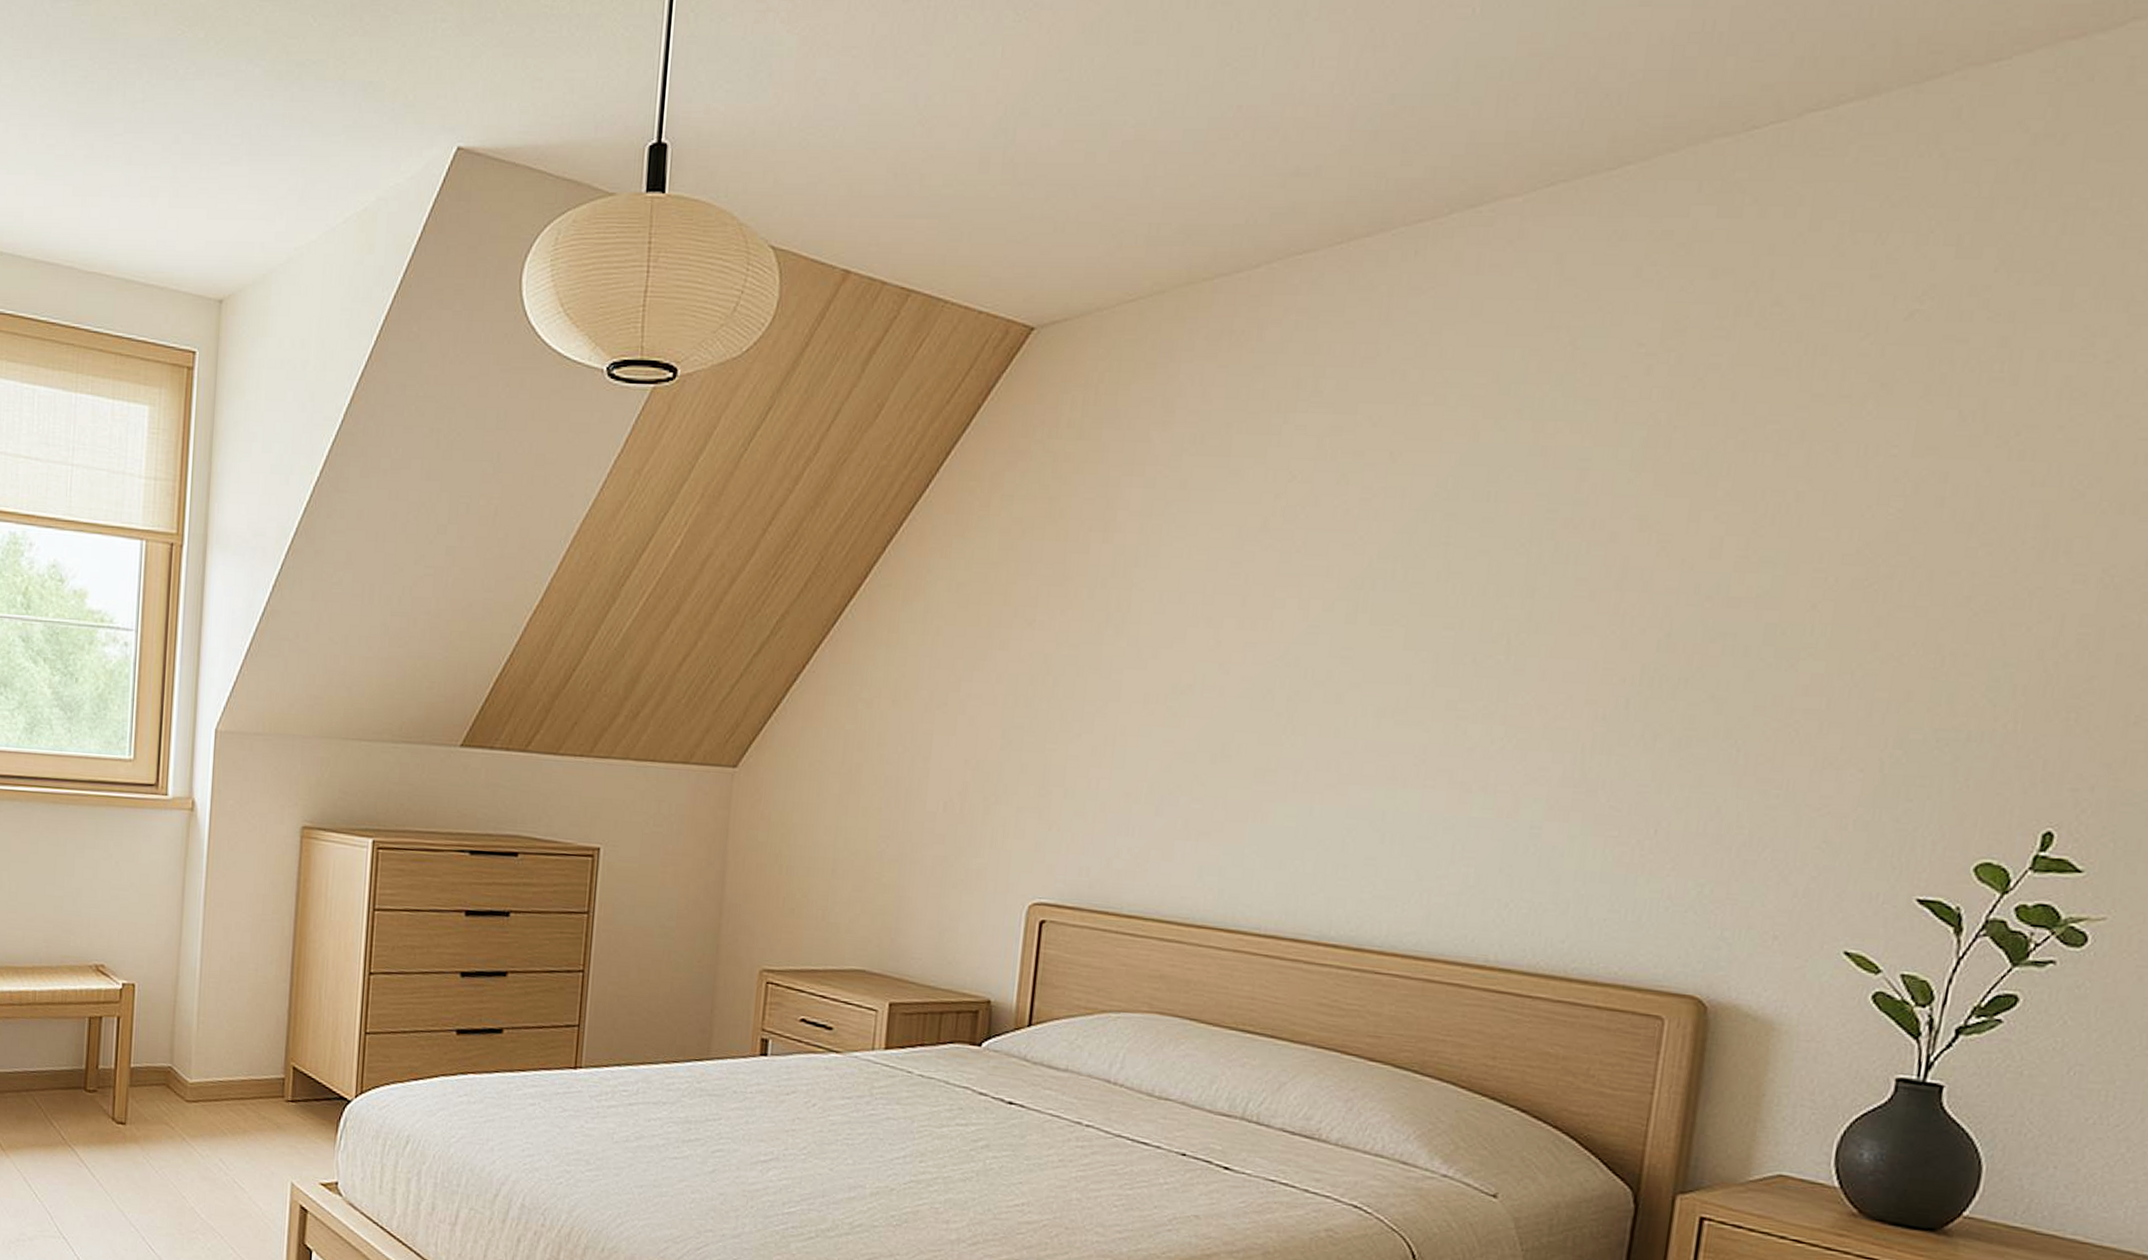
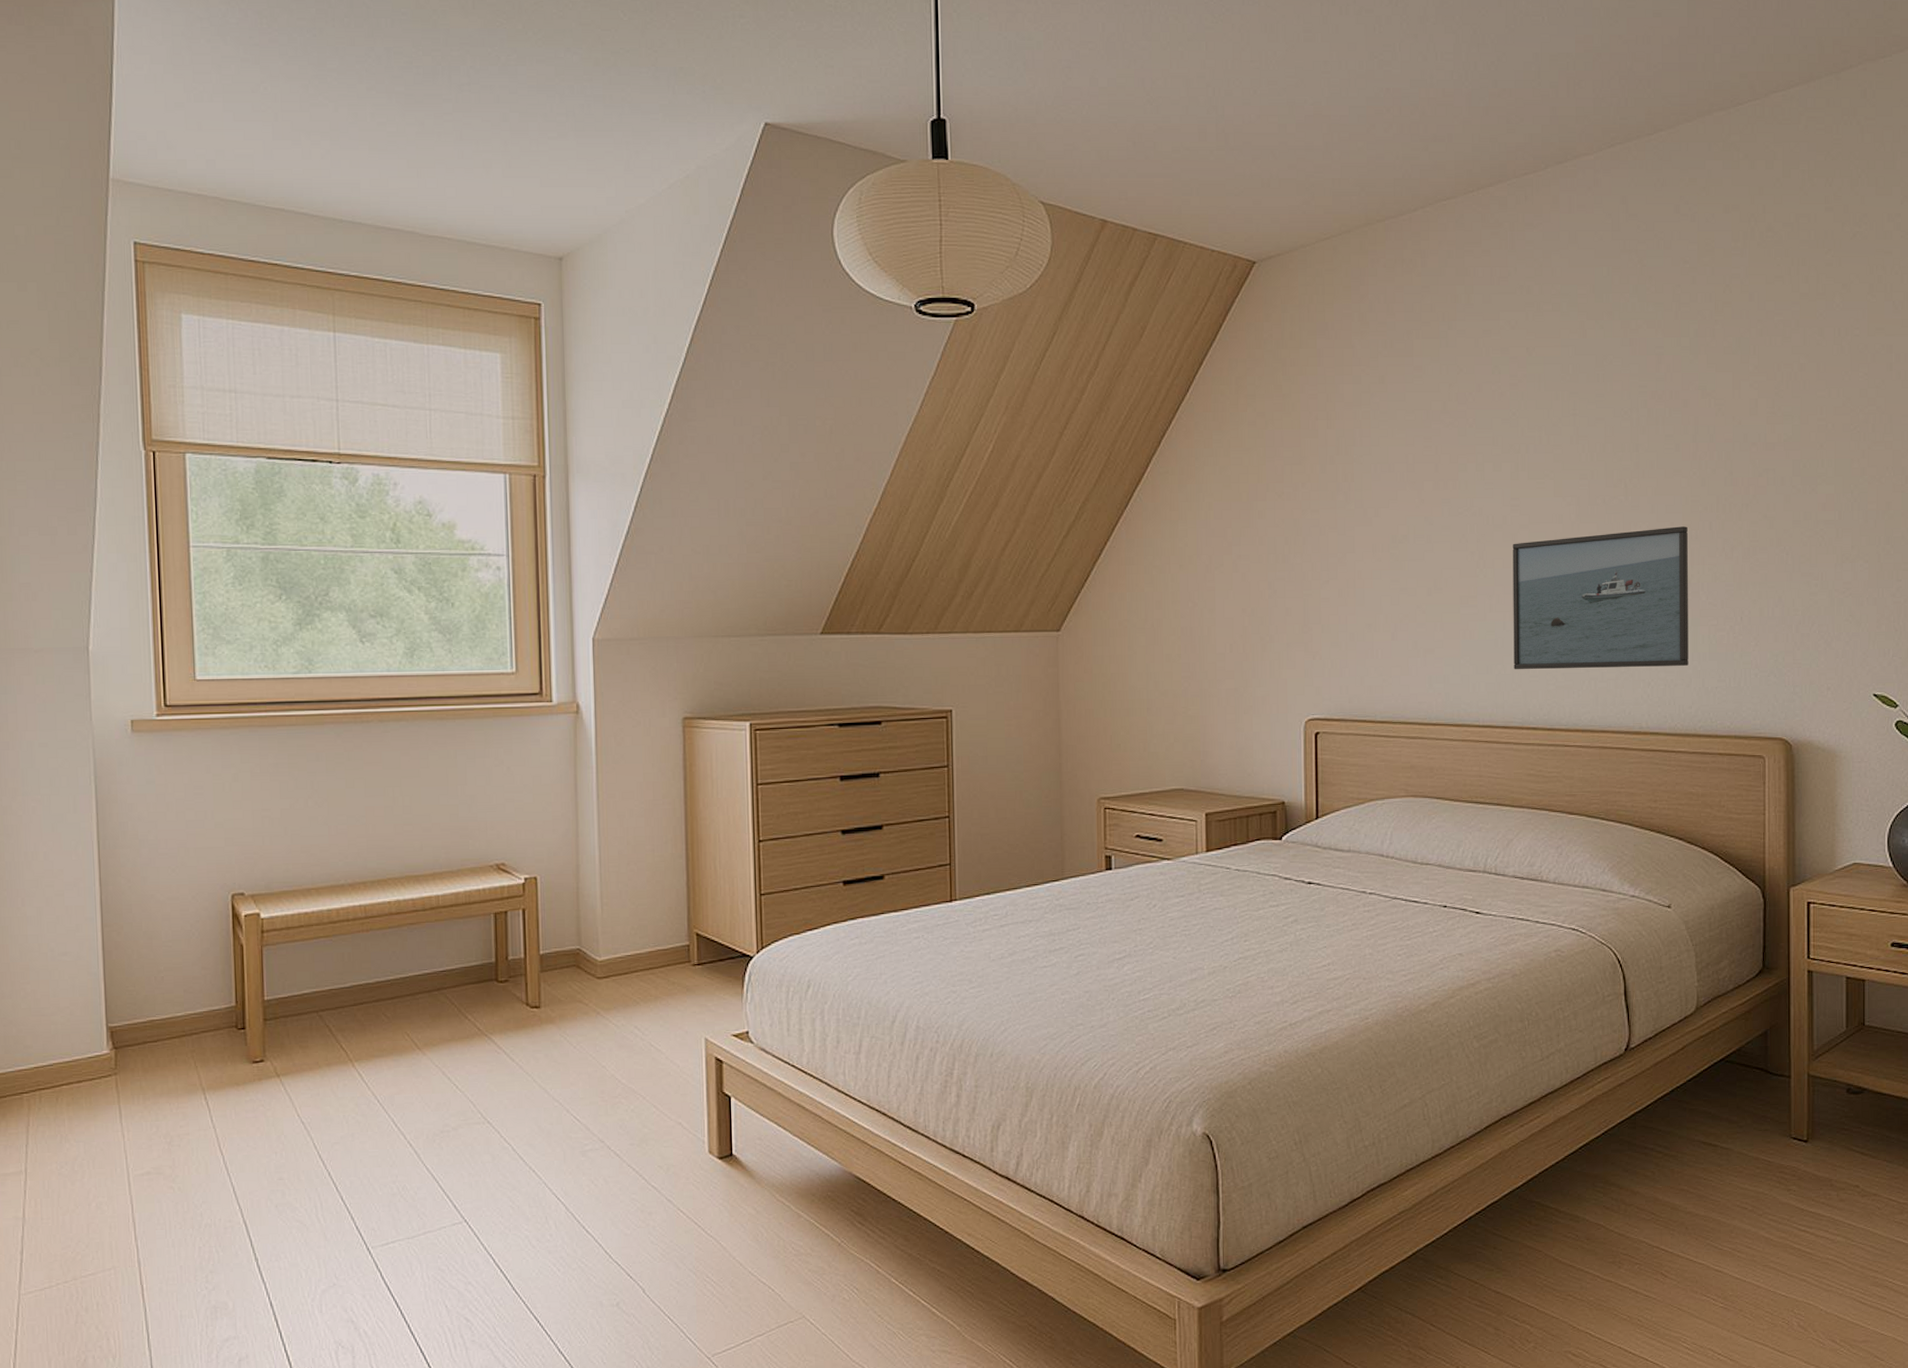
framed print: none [1316,701,1593,887] -> present [1512,526,1689,669]

